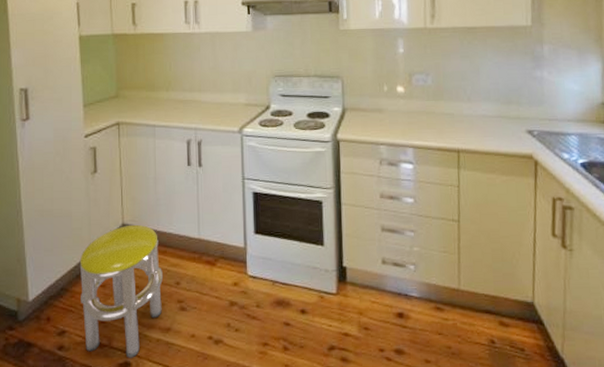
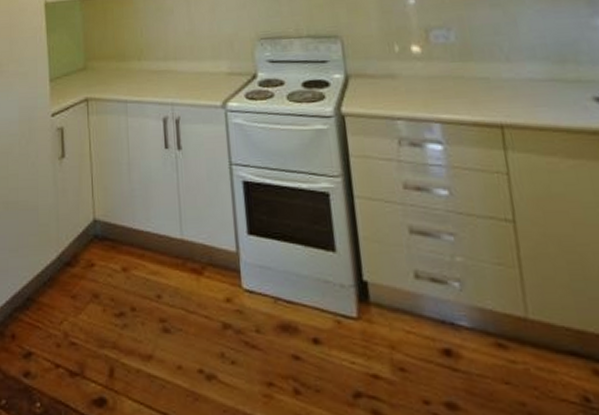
stool: present [79,224,164,358] -> none [47,220,142,393]

